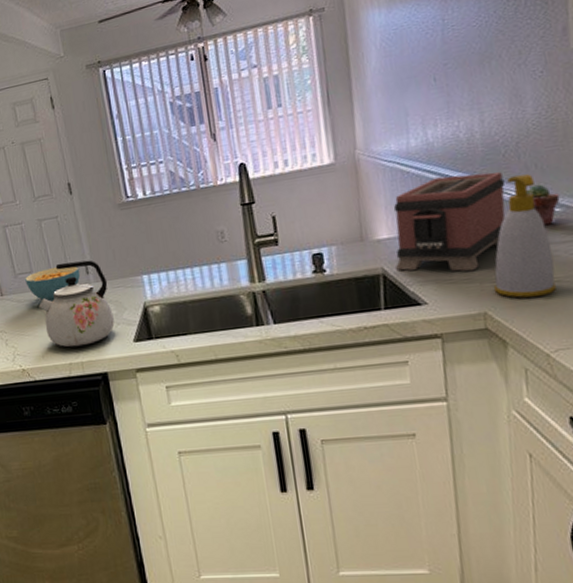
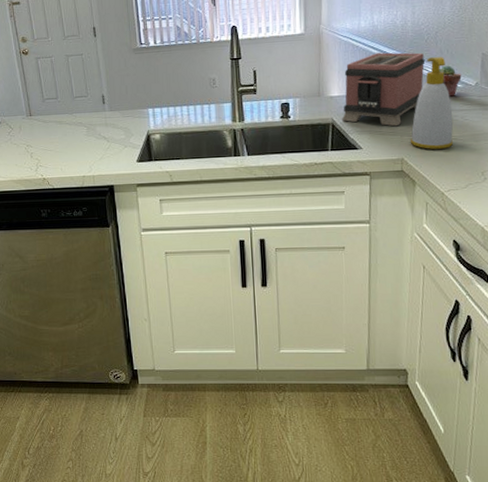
cereal bowl: present [25,266,81,303] -> none [51,96,98,125]
kettle: present [39,260,115,348] -> none [61,92,122,163]

